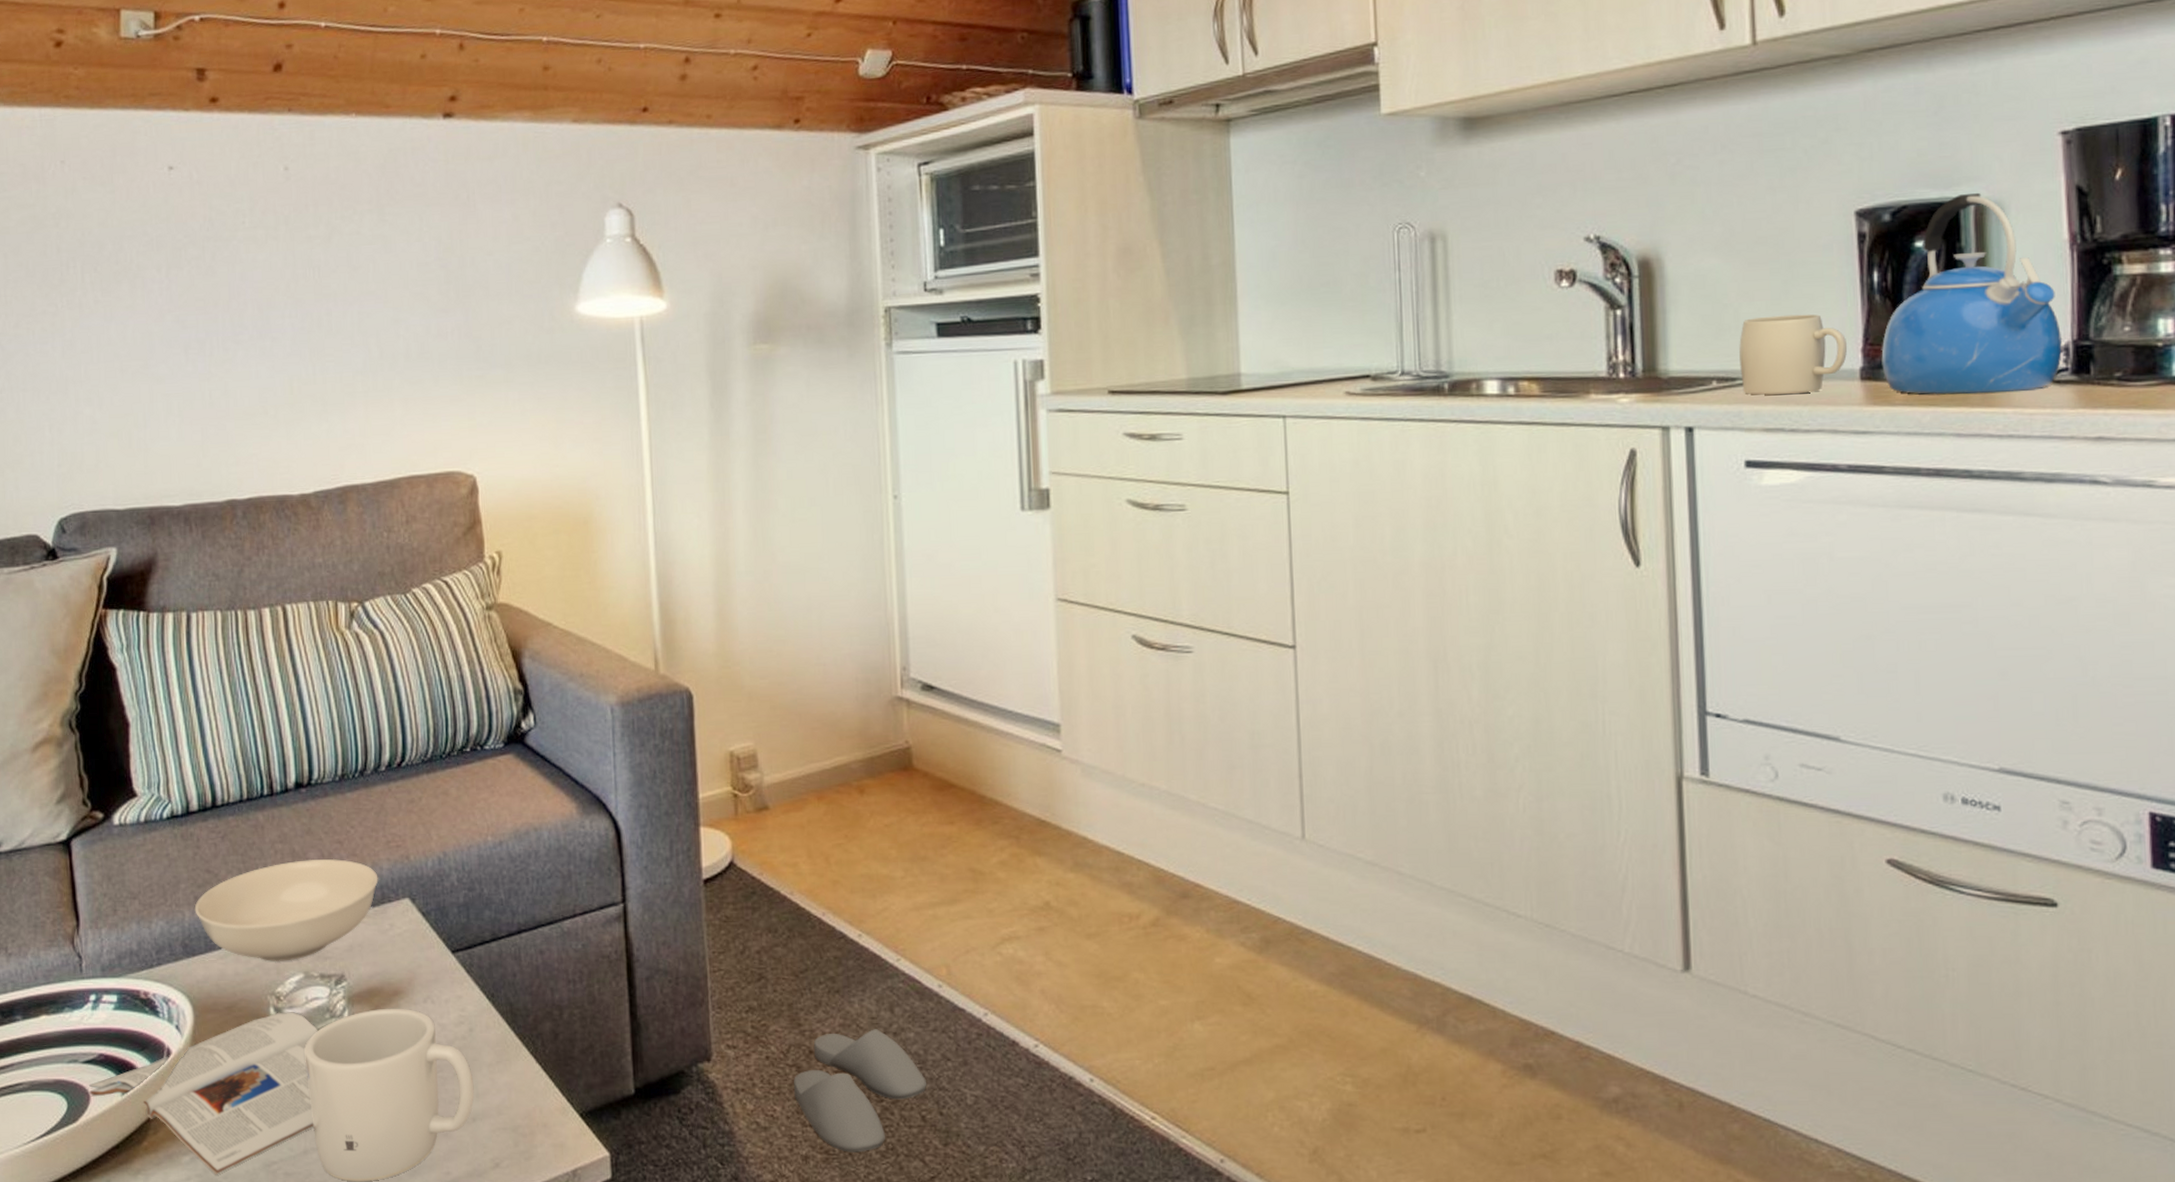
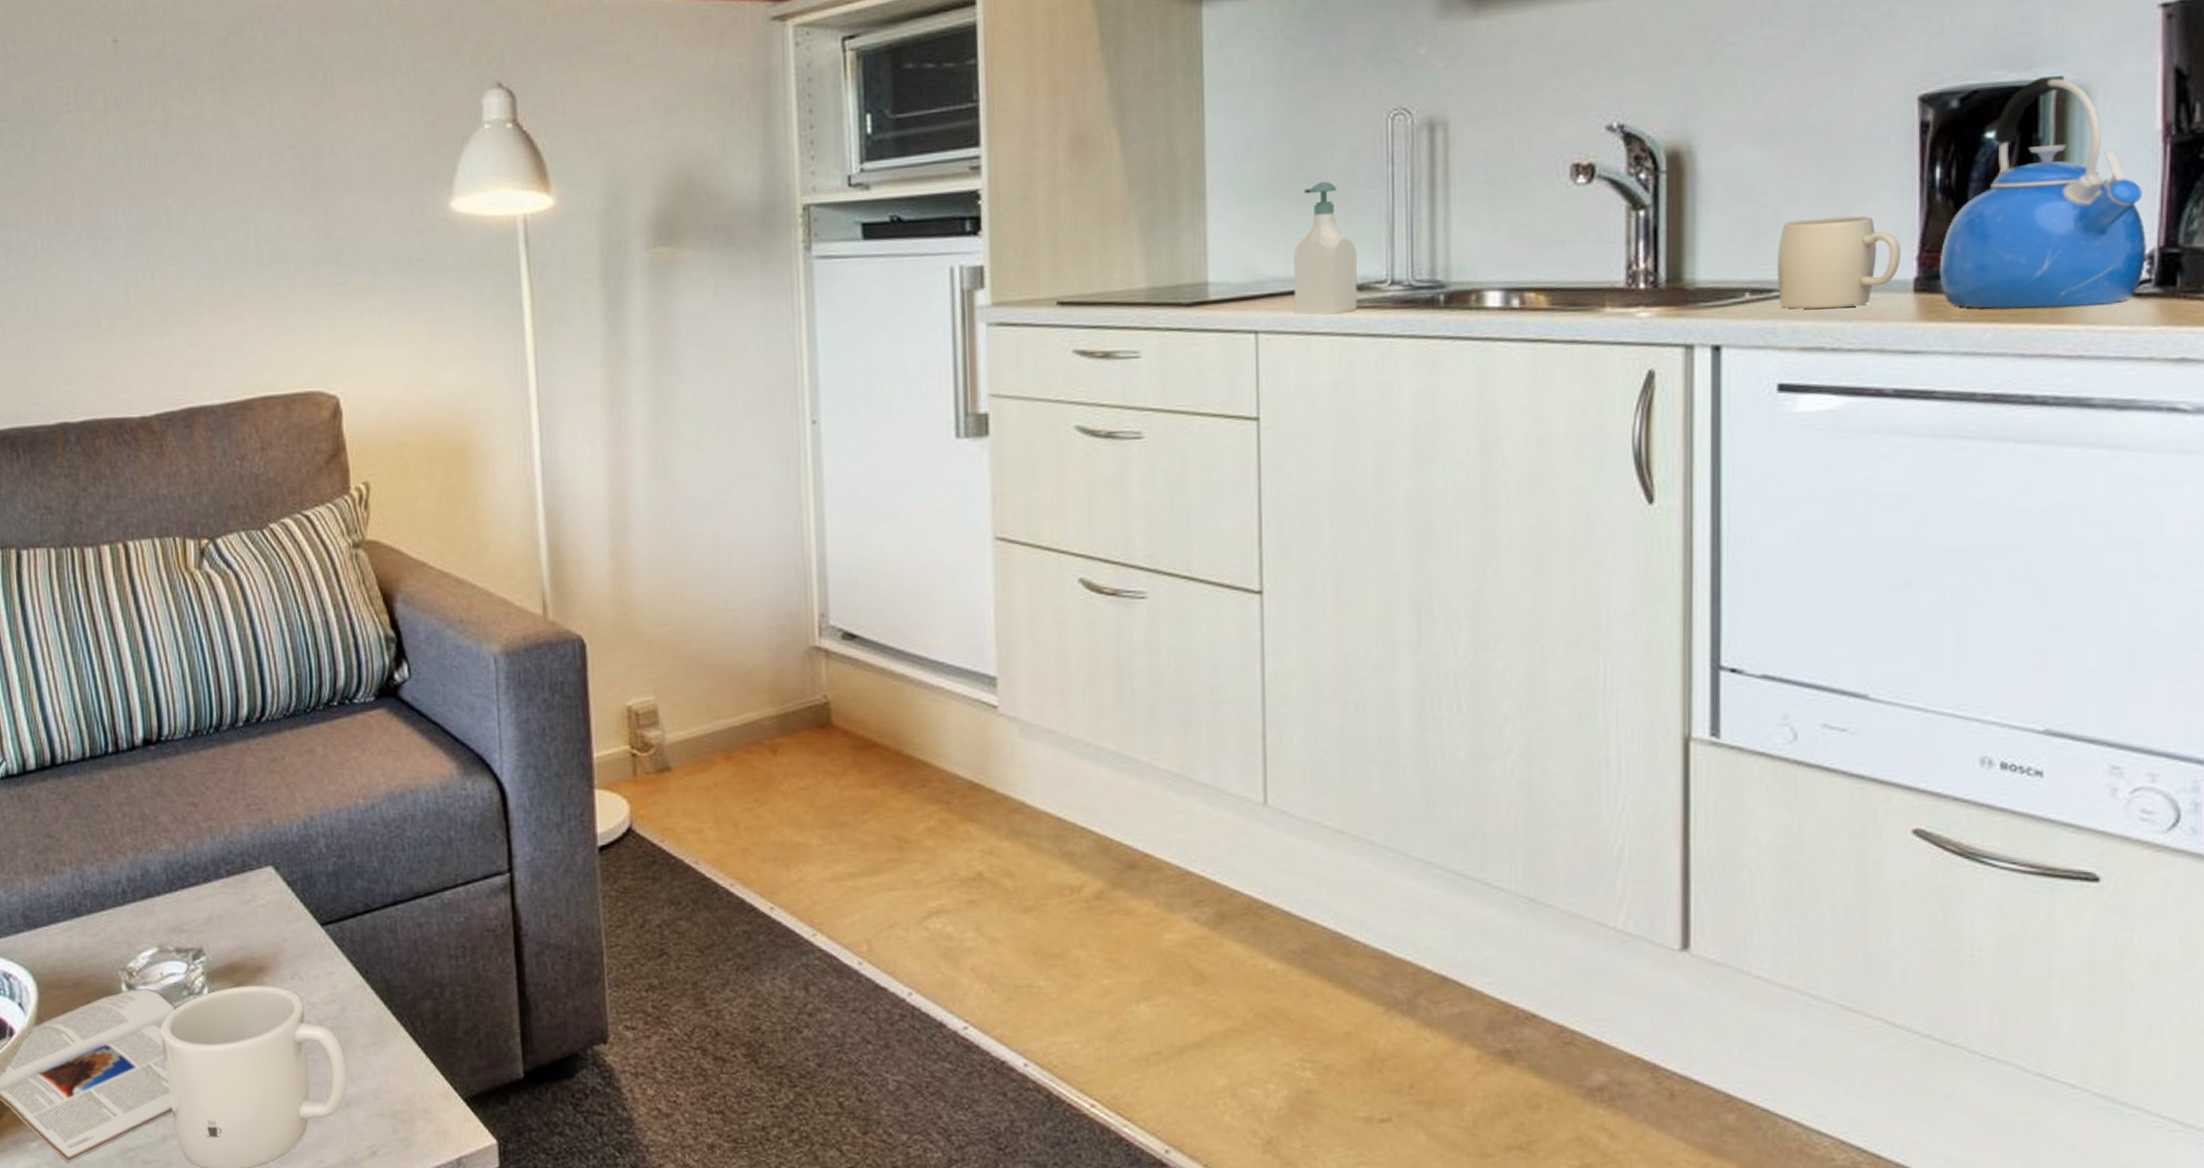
bowl: present [194,858,379,963] -> none [35,822,238,935]
slippers: present [794,1029,927,1153] -> none [699,1009,845,1141]
soap bottle: none [1314,285,1372,402] -> present [1293,181,1357,315]

